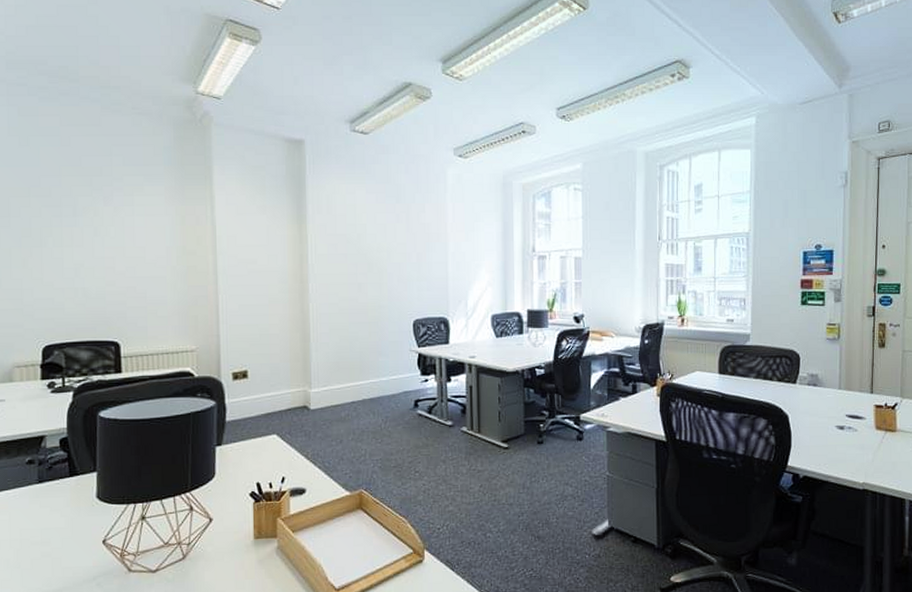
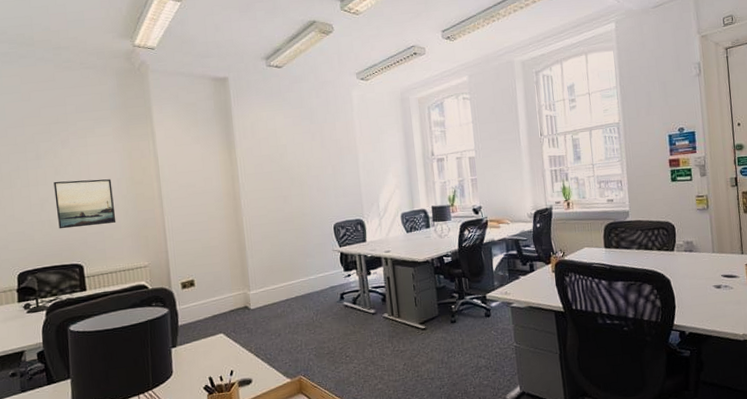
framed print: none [91,243,162,300] -> present [53,179,116,229]

